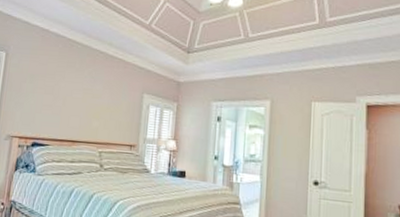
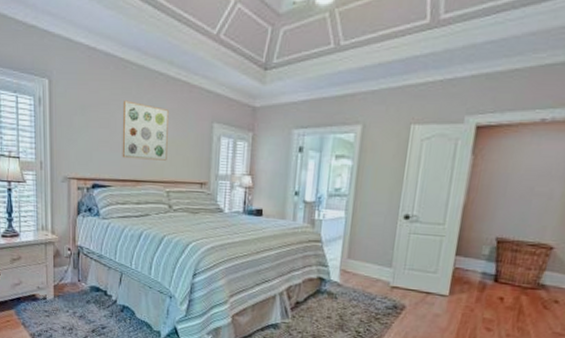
wall art: none [61,72,106,124] -> present [122,100,169,161]

